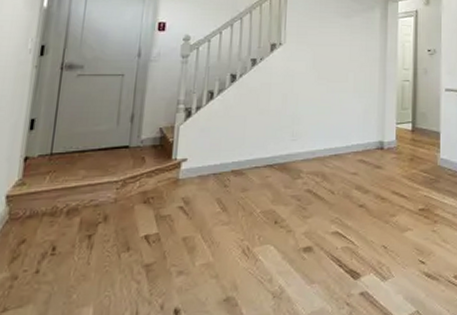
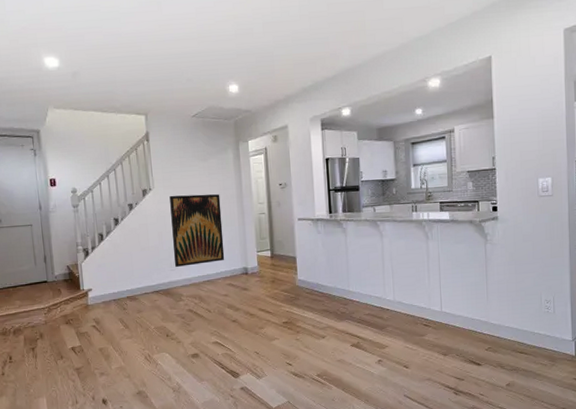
wall art: none [298,52,361,136] -> present [169,194,225,267]

